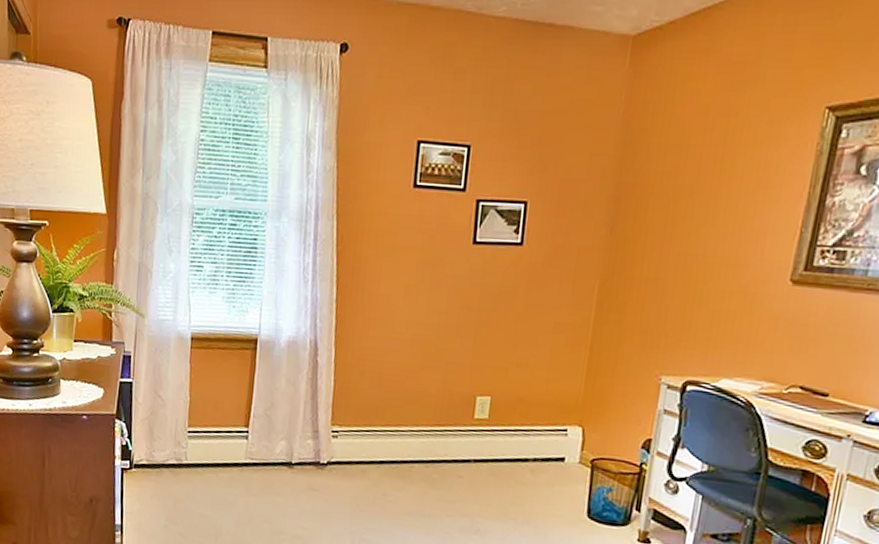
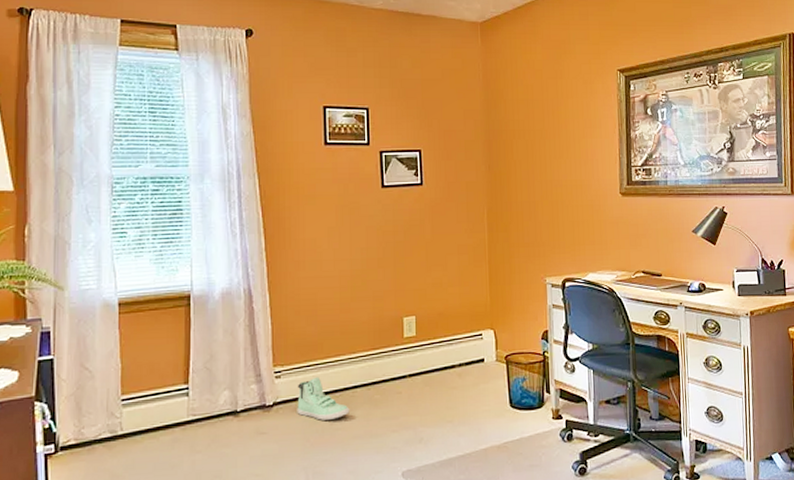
sneaker: none [350,443,404,491] -> present [297,376,350,420]

